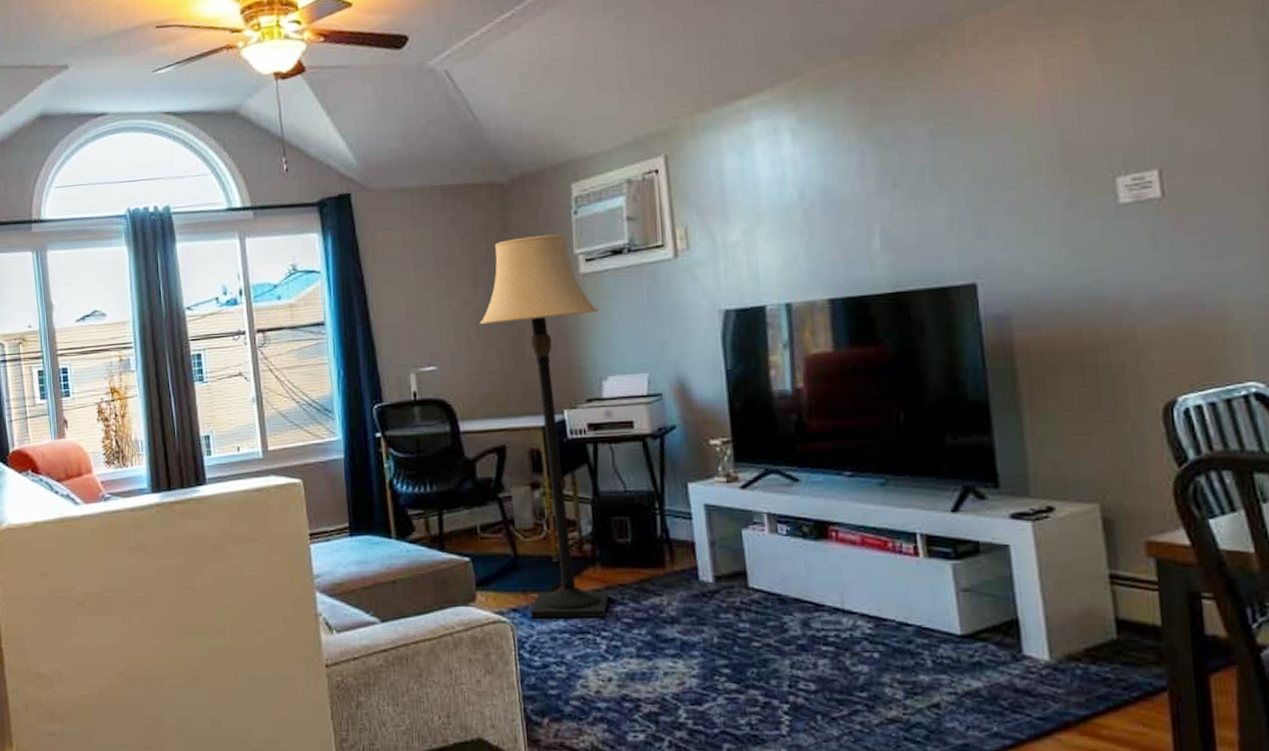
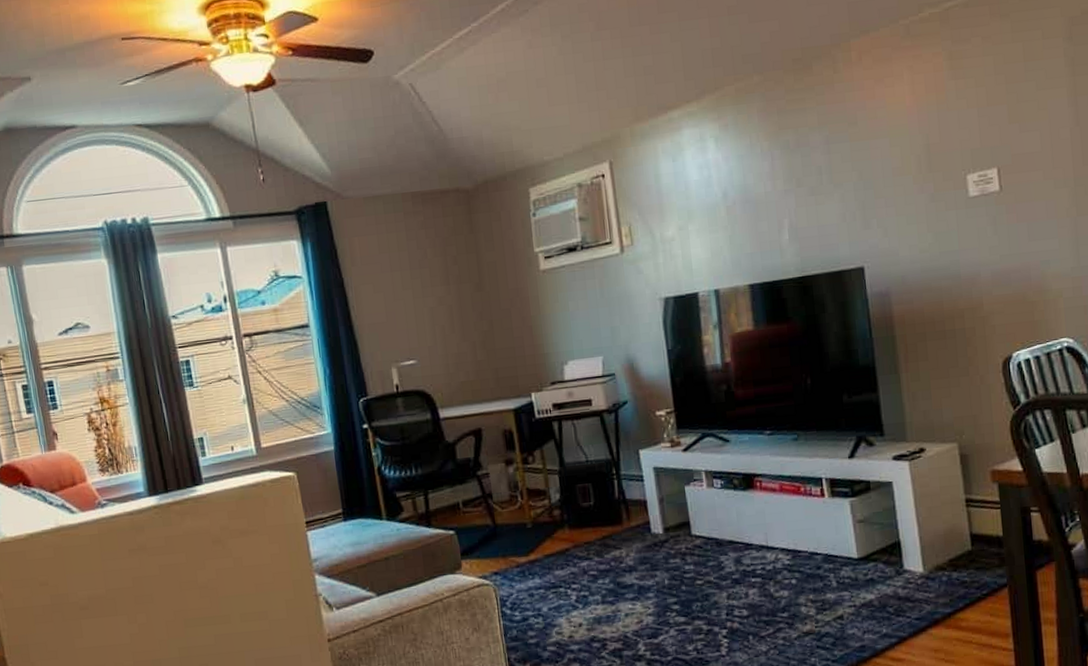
lamp: present [479,234,609,619] -> none [452,235,577,579]

